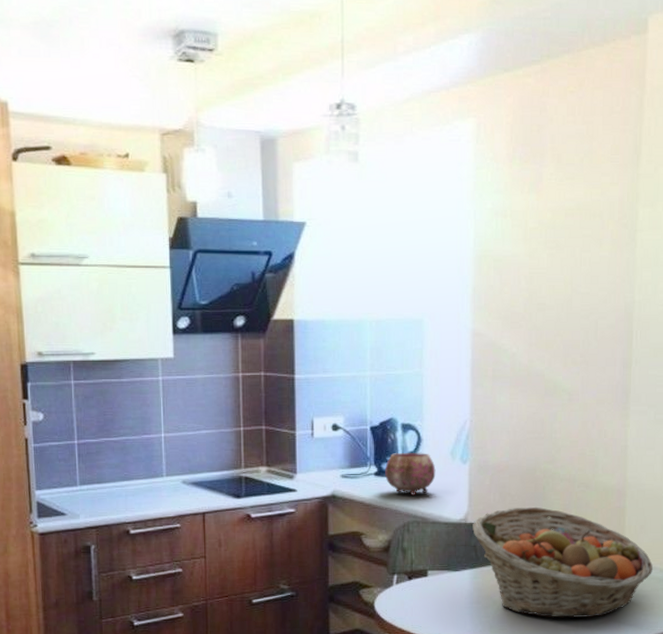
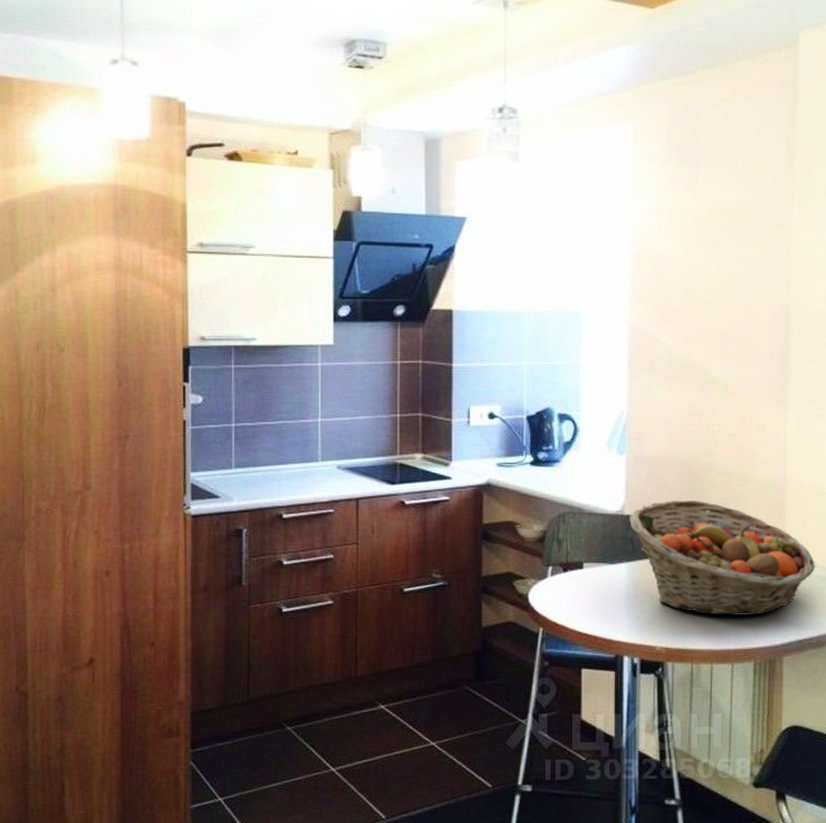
bowl: present [385,452,436,496] -> none [541,442,592,487]

